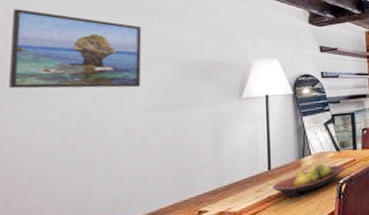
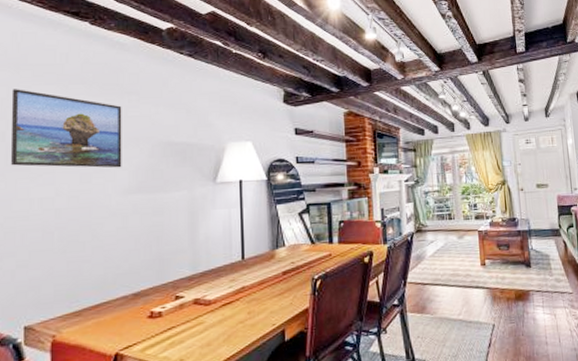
fruit bowl: present [273,163,345,198] -> none [246,255,320,291]

